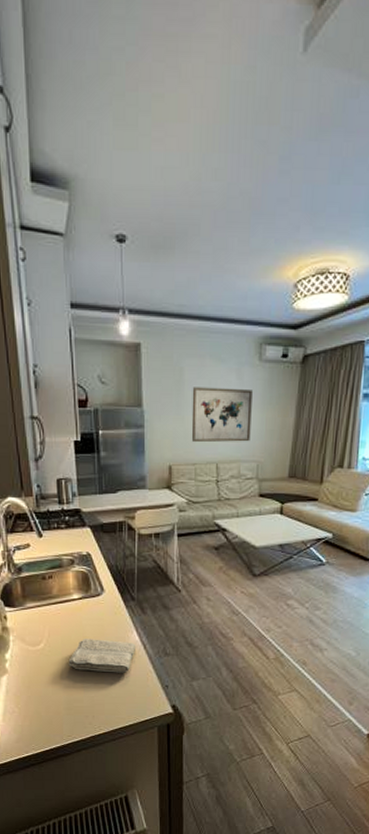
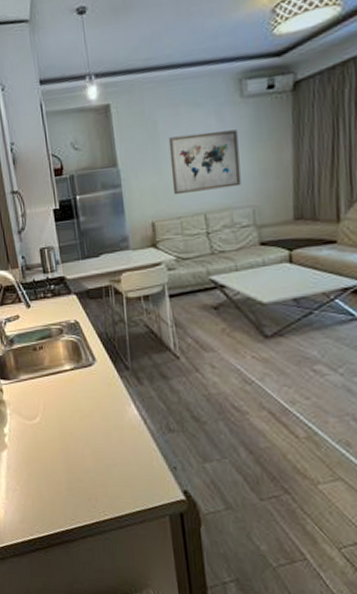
washcloth: present [68,639,137,673] -> none [65,412,136,451]

